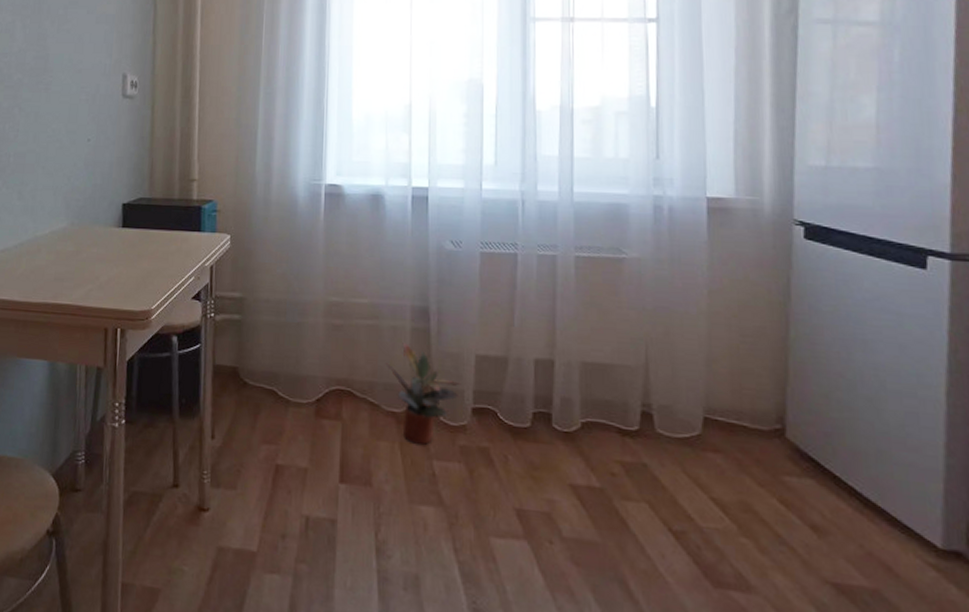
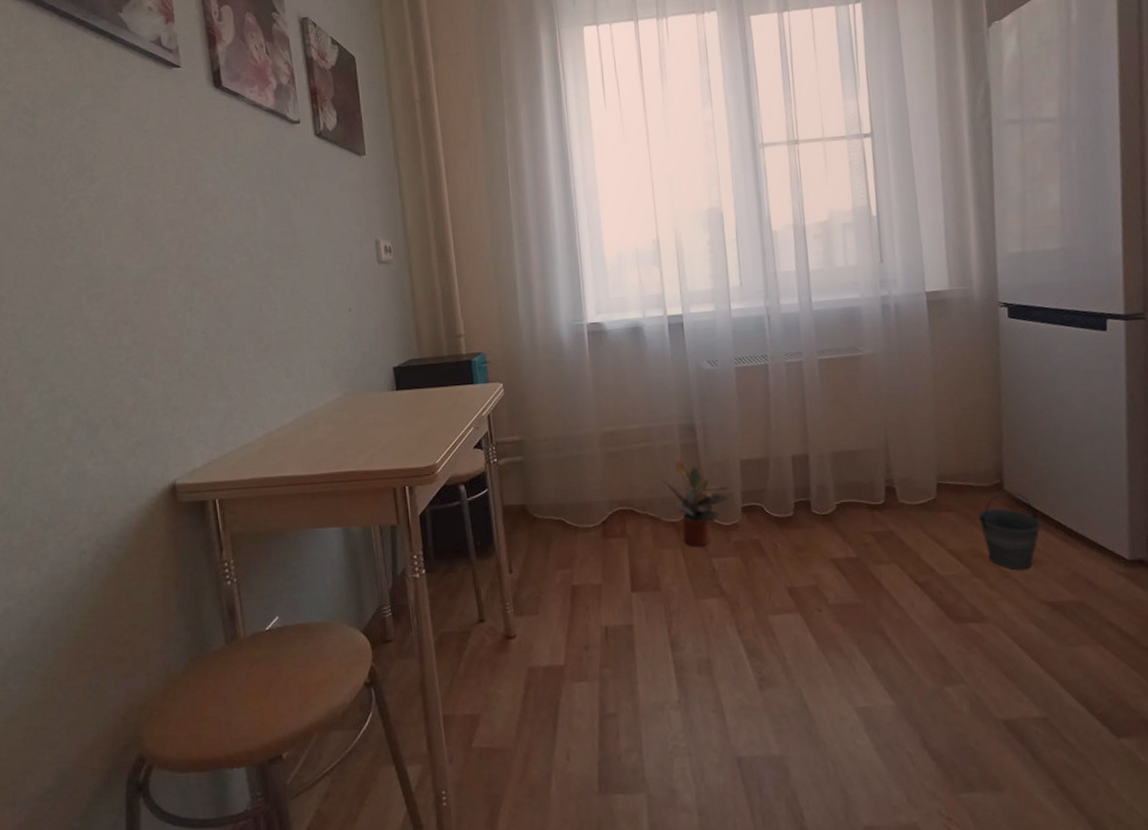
bucket: none [751,441,831,539] -> present [977,492,1042,571]

